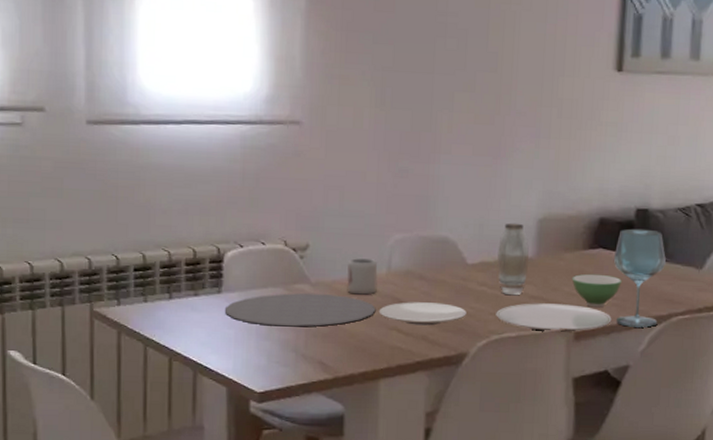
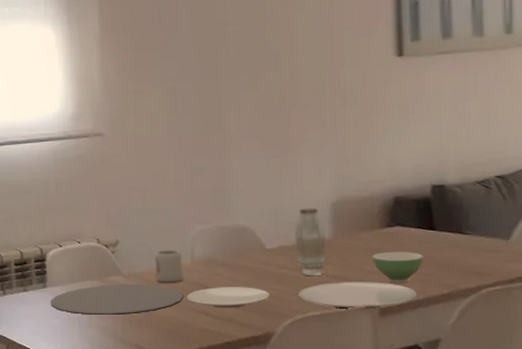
wine glass: present [613,228,666,328] -> none [412,204,469,301]

